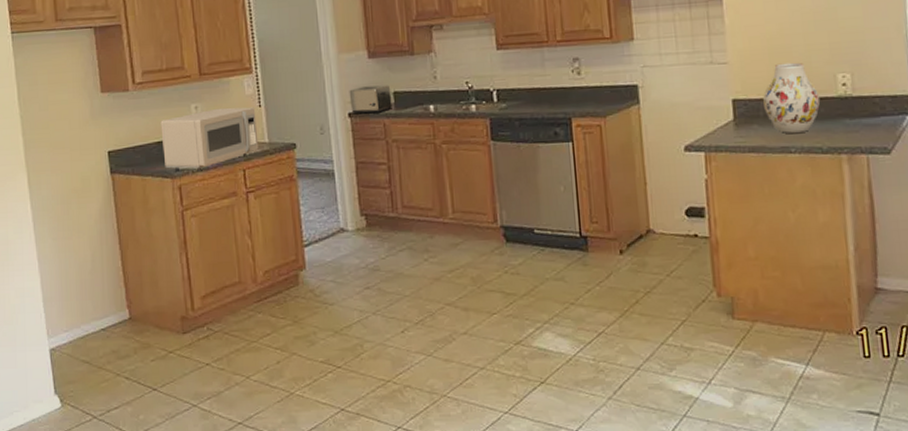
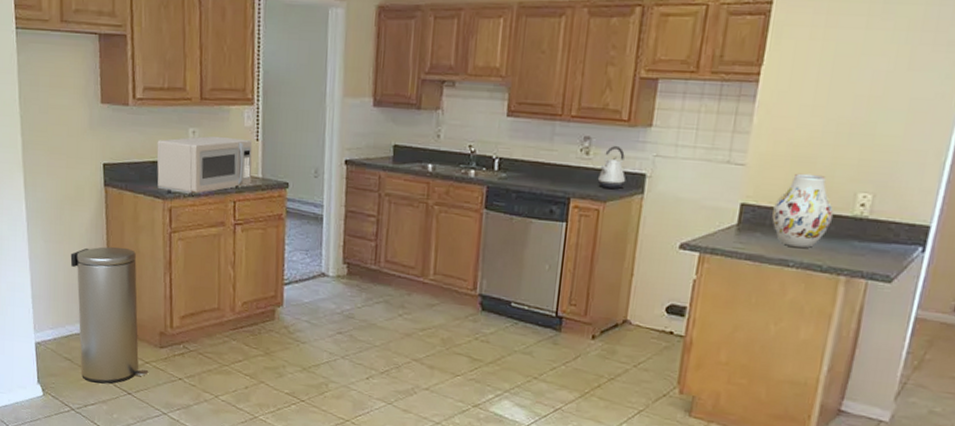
pedal bin: none [81,233,174,383] -> present [70,246,149,384]
toaster: present [349,85,392,114] -> none [348,134,391,165]
kettle: none [593,63,621,105] -> present [597,146,626,190]

